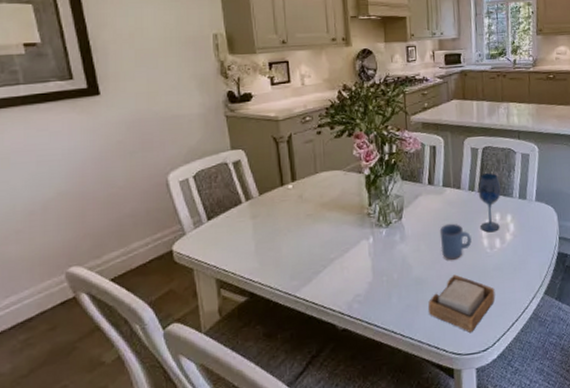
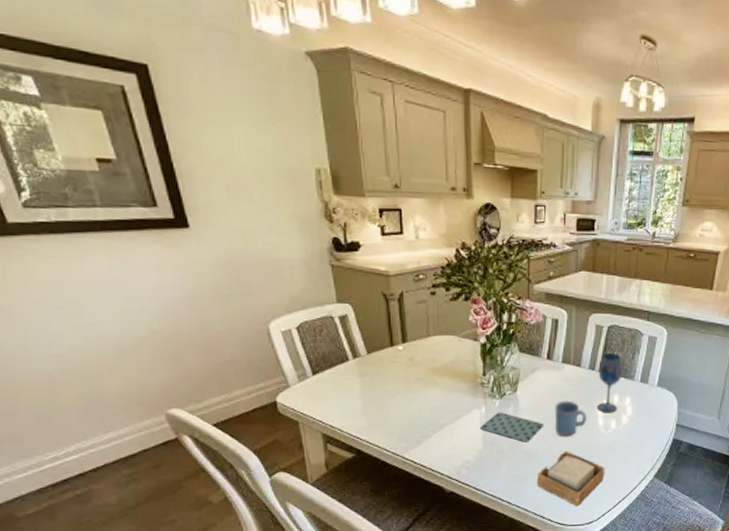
placemat: none [368,240,430,270] -> present [480,412,543,442]

